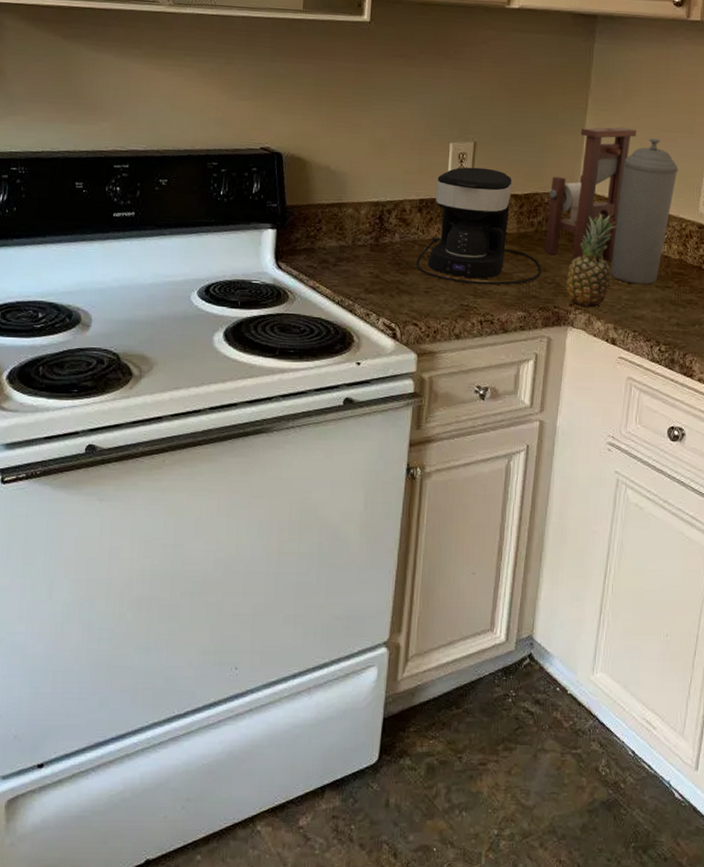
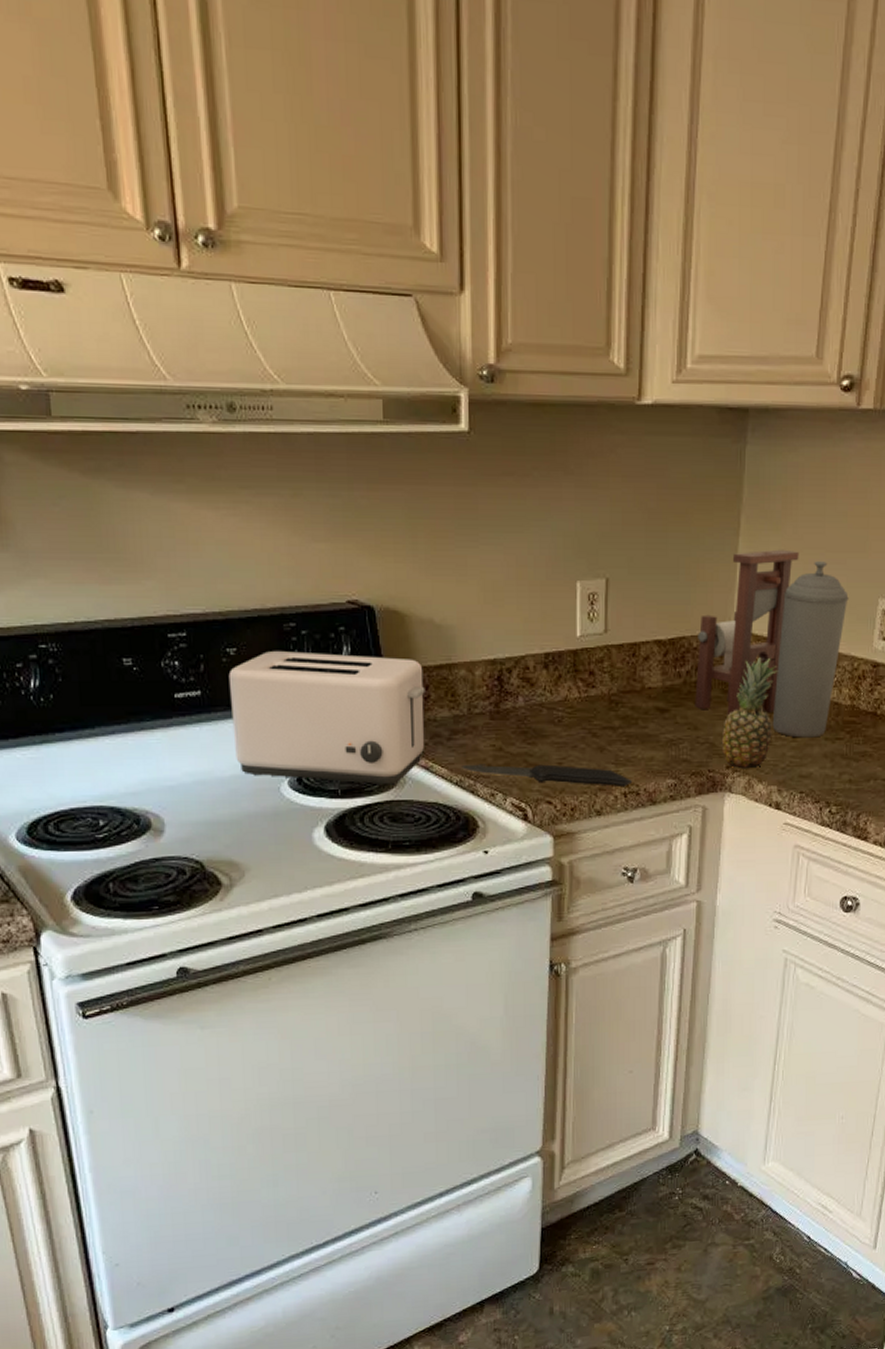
toaster: none [157,184,318,300] -> present [228,651,425,786]
knife: none [343,287,488,316] -> present [462,764,633,788]
coffee maker: present [416,167,542,286] -> none [545,610,693,751]

